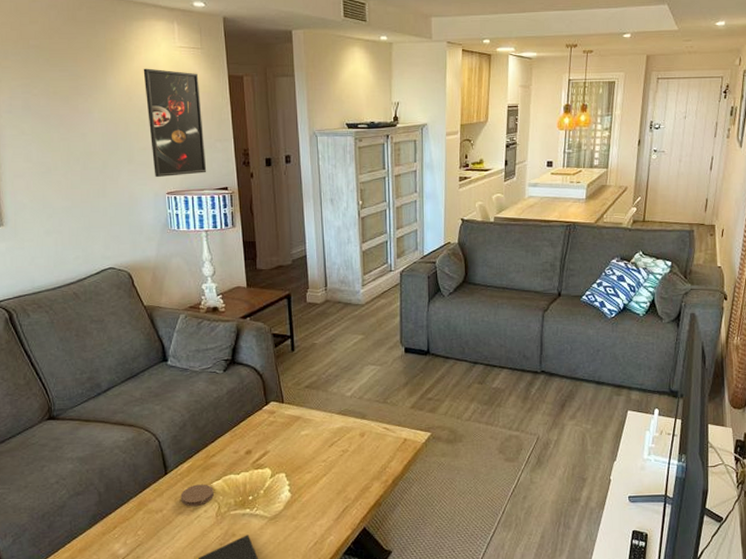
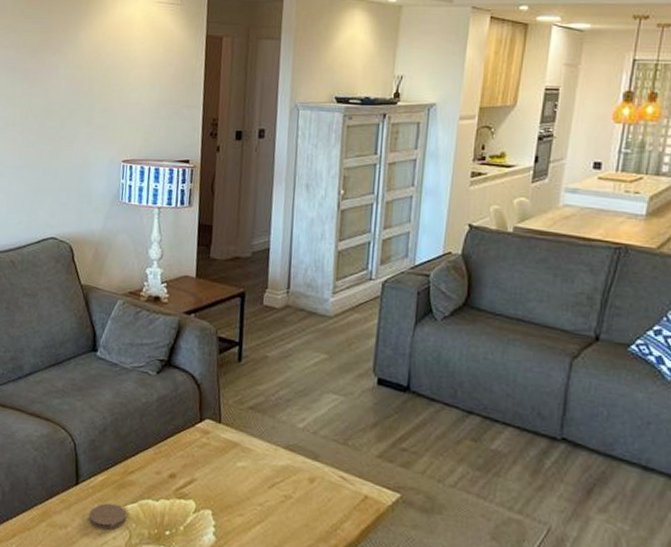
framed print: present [143,68,207,177] -> none [112,23,174,143]

